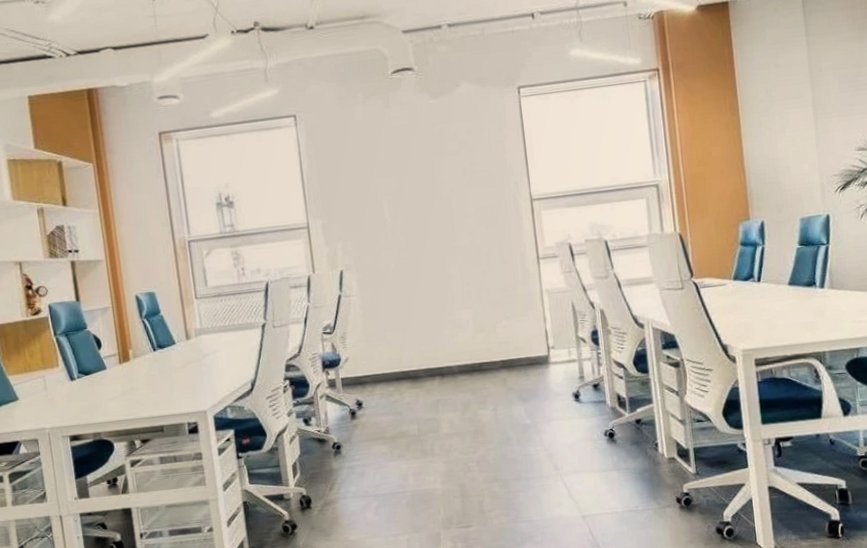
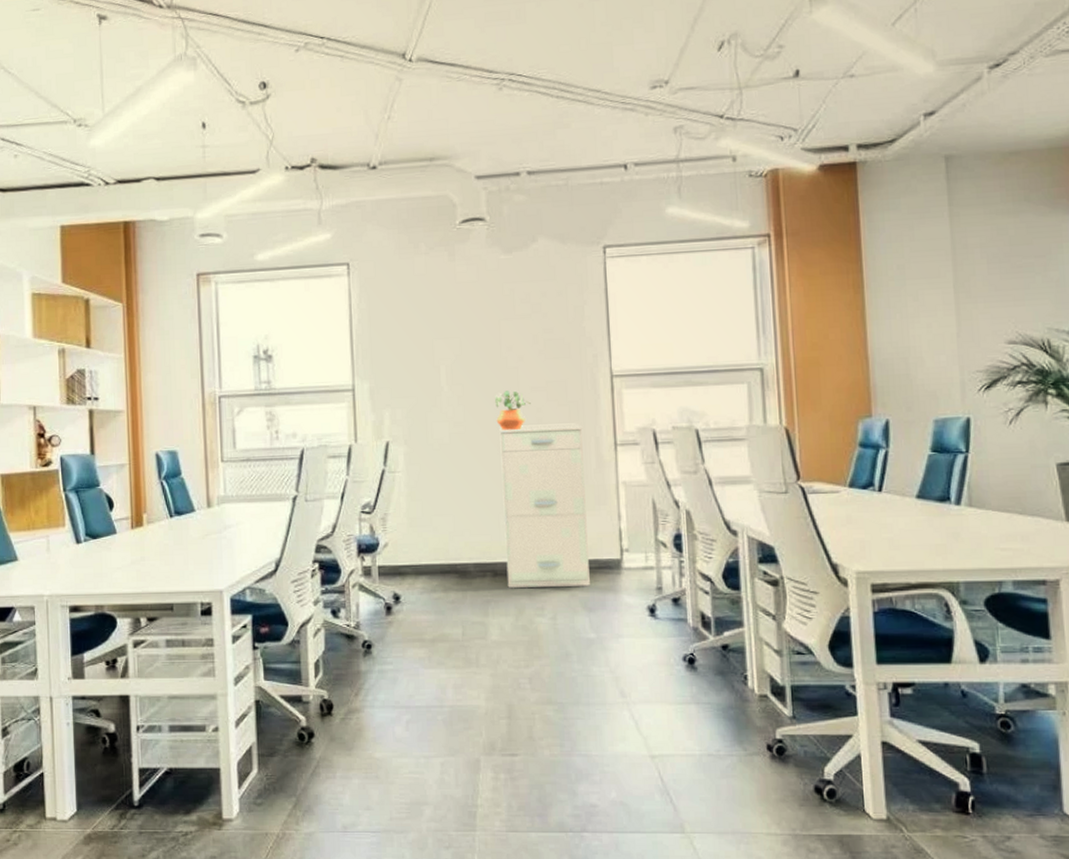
potted plant: none [432,218,464,254] -> present [495,391,531,431]
filing cabinet: none [438,242,524,387] -> present [499,423,590,588]

